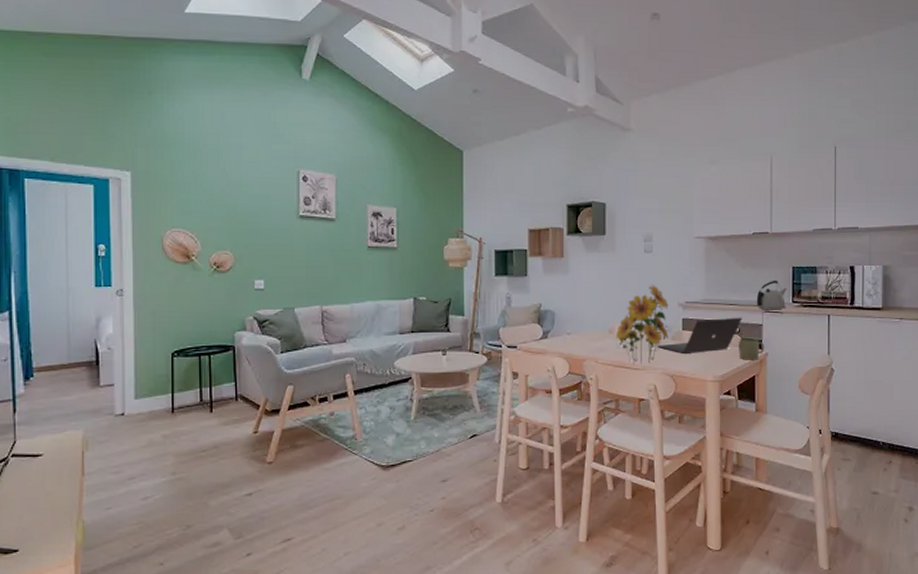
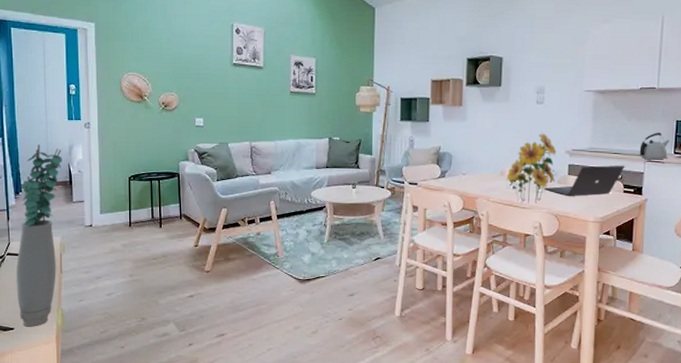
vase: none [22,318,87,547] -> present [15,145,62,327]
mug: present [739,337,765,360] -> none [619,183,645,205]

